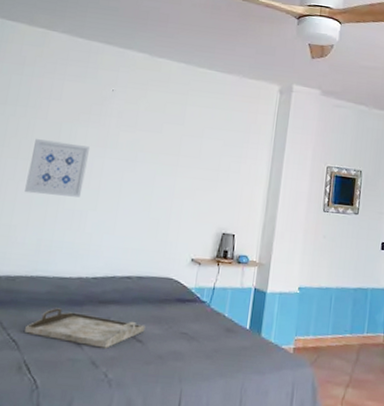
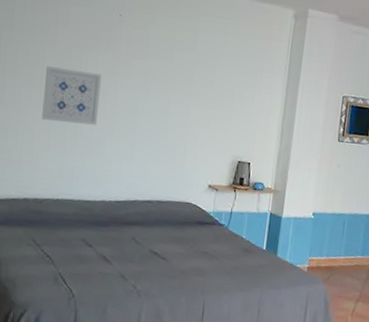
serving tray: present [25,308,146,349] -> none [57,228,168,264]

